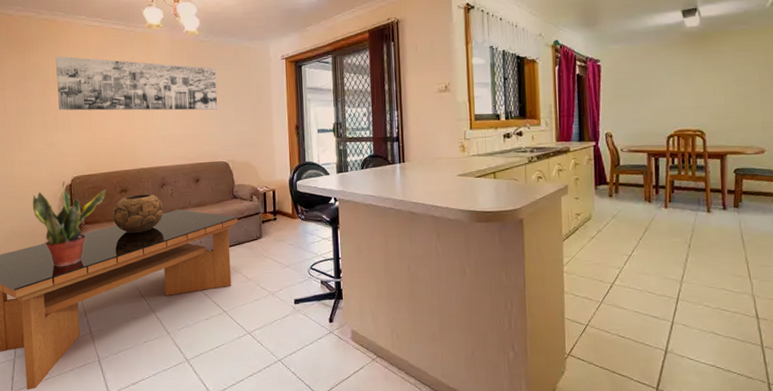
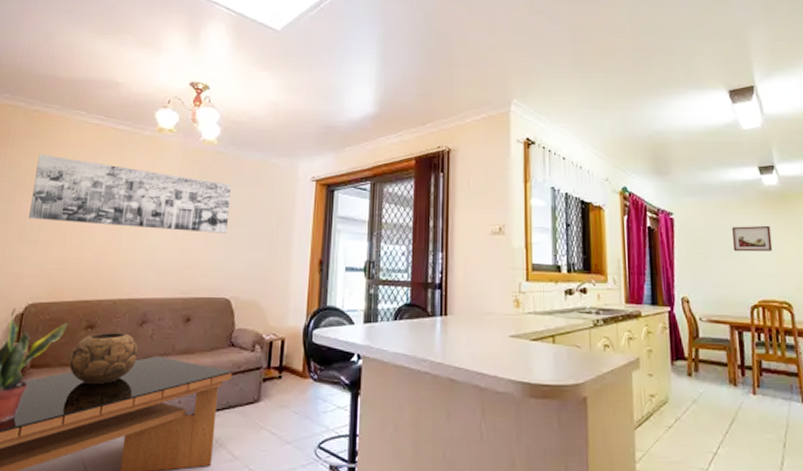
wall art: none [653,64,690,90] -> present [731,225,773,252]

